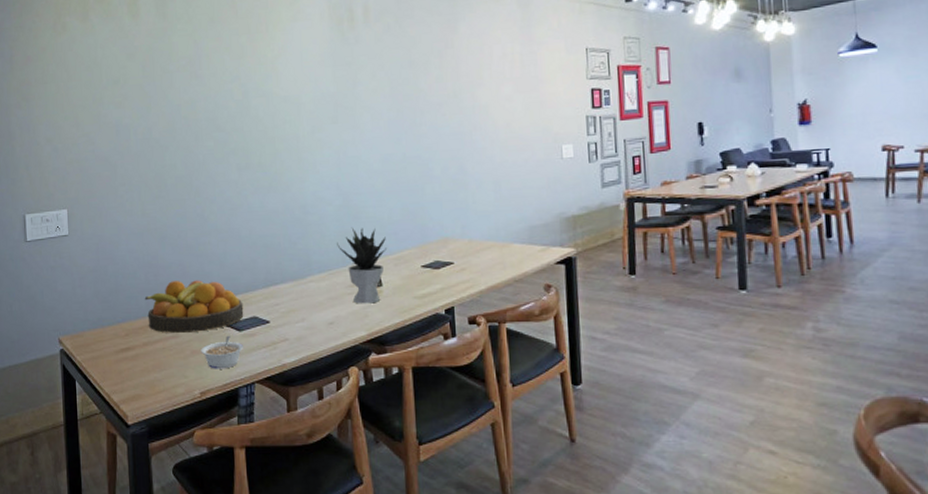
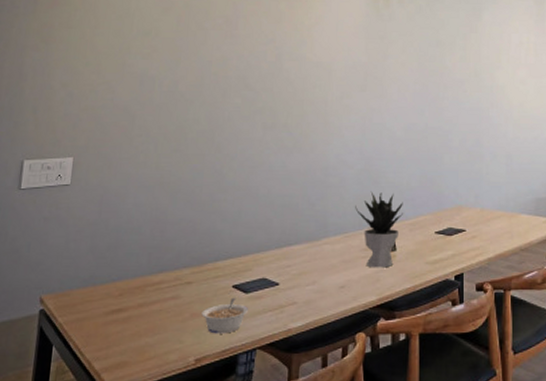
fruit bowl: present [144,280,244,333] -> none [146,238,254,294]

